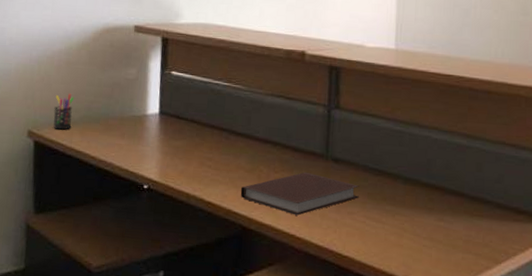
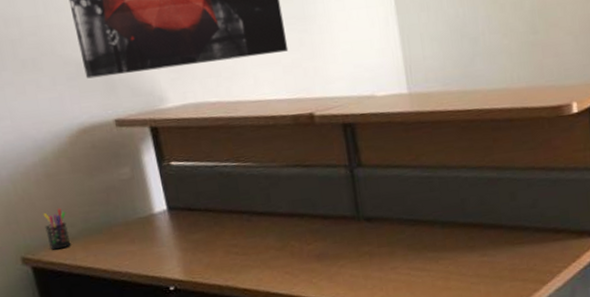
notebook: present [240,172,360,216] -> none [275,237,399,283]

